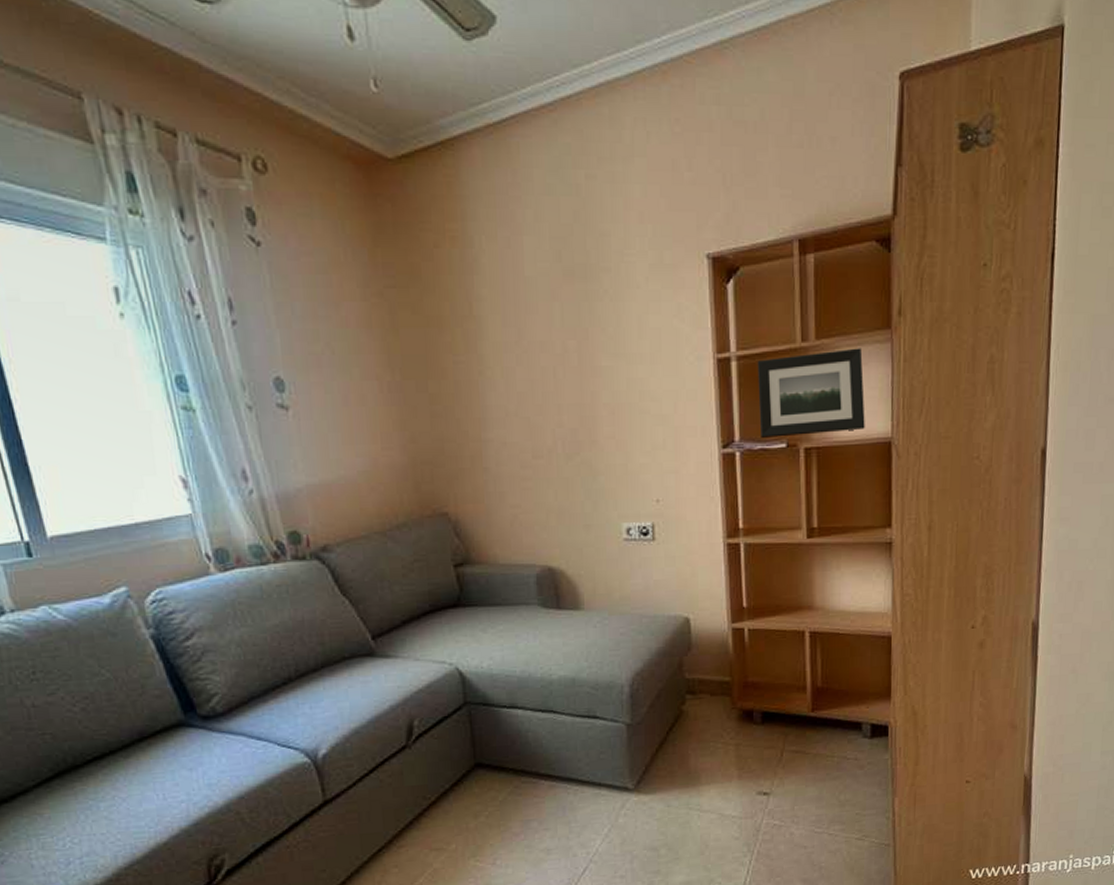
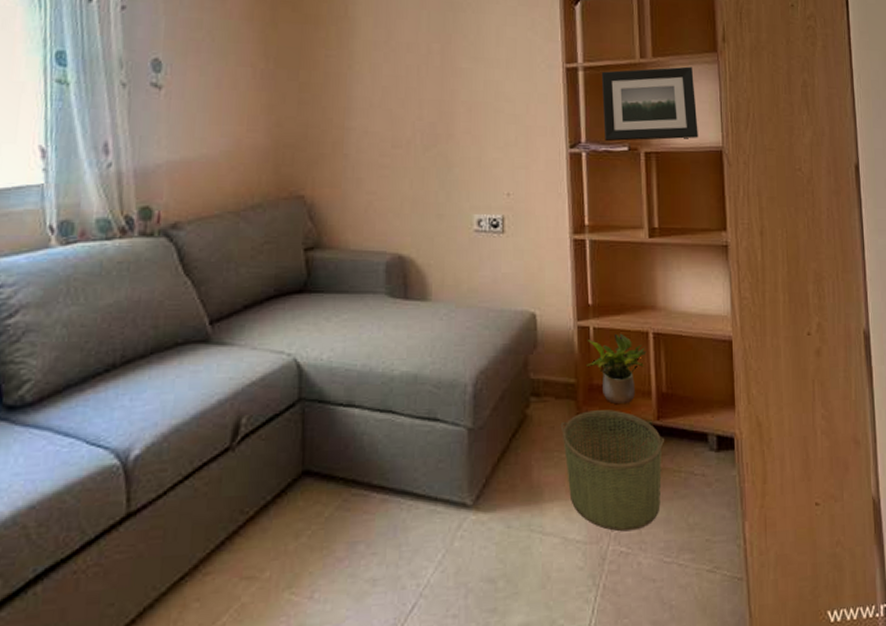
basket: none [716,704,818,808] -> present [560,409,664,532]
potted plant: none [741,633,802,700] -> present [587,333,646,405]

